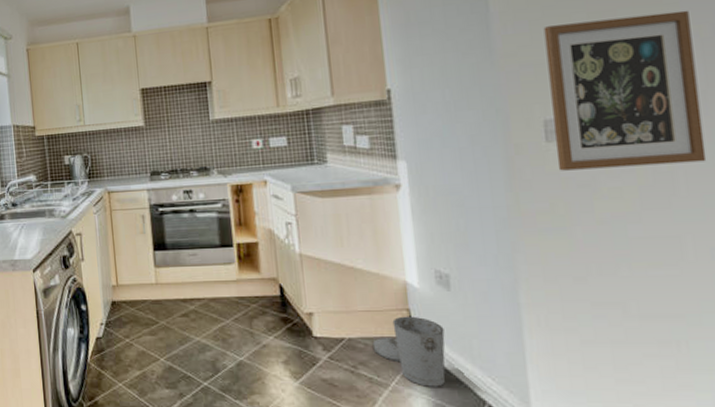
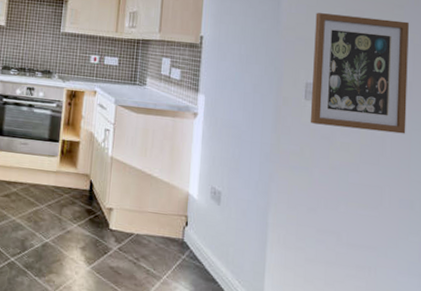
trash can: present [372,316,446,387] -> none [154,221,210,284]

